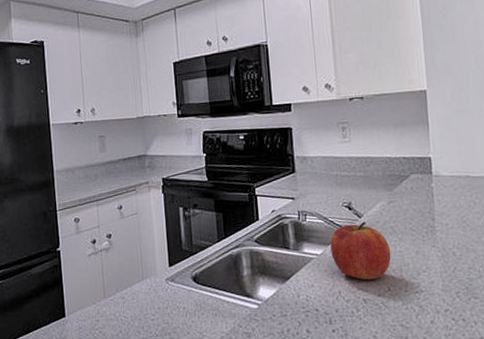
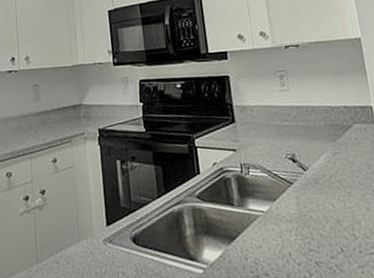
fruit: present [330,222,391,280] -> none [276,175,342,240]

